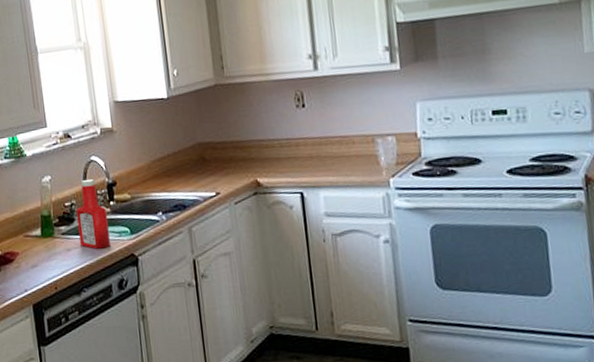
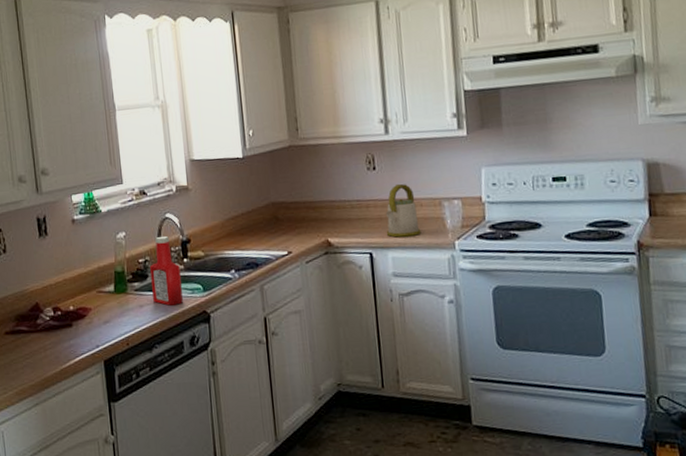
kettle: none [316,120,354,176] -> present [385,183,422,238]

